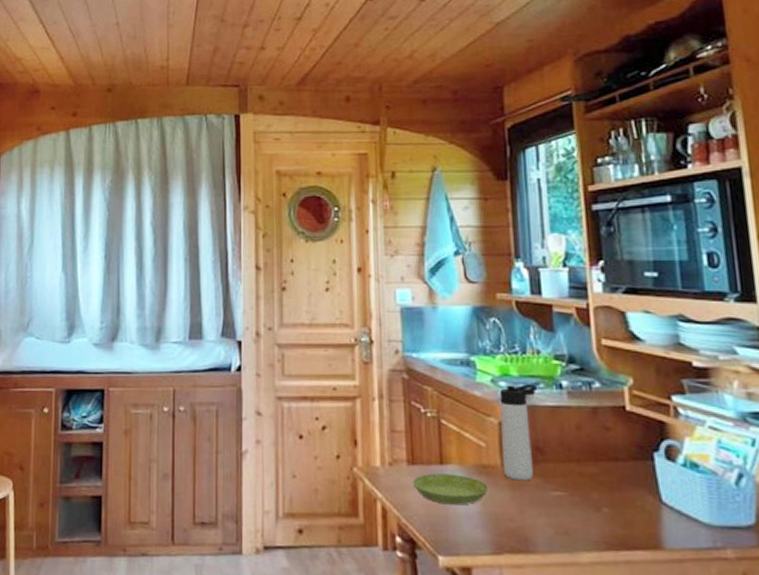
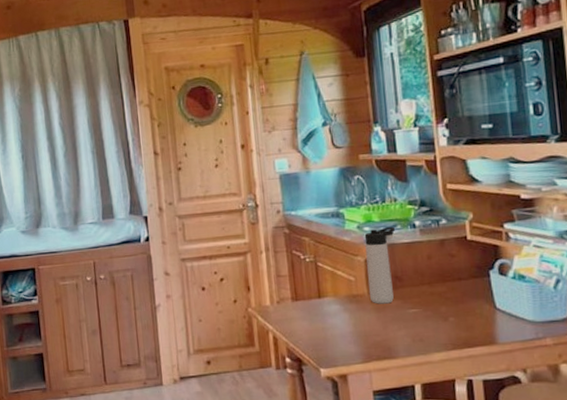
saucer: present [413,473,488,505] -> none [297,304,358,329]

